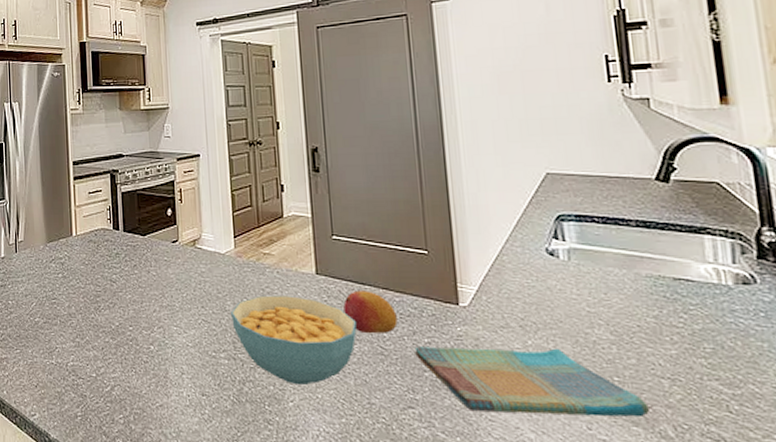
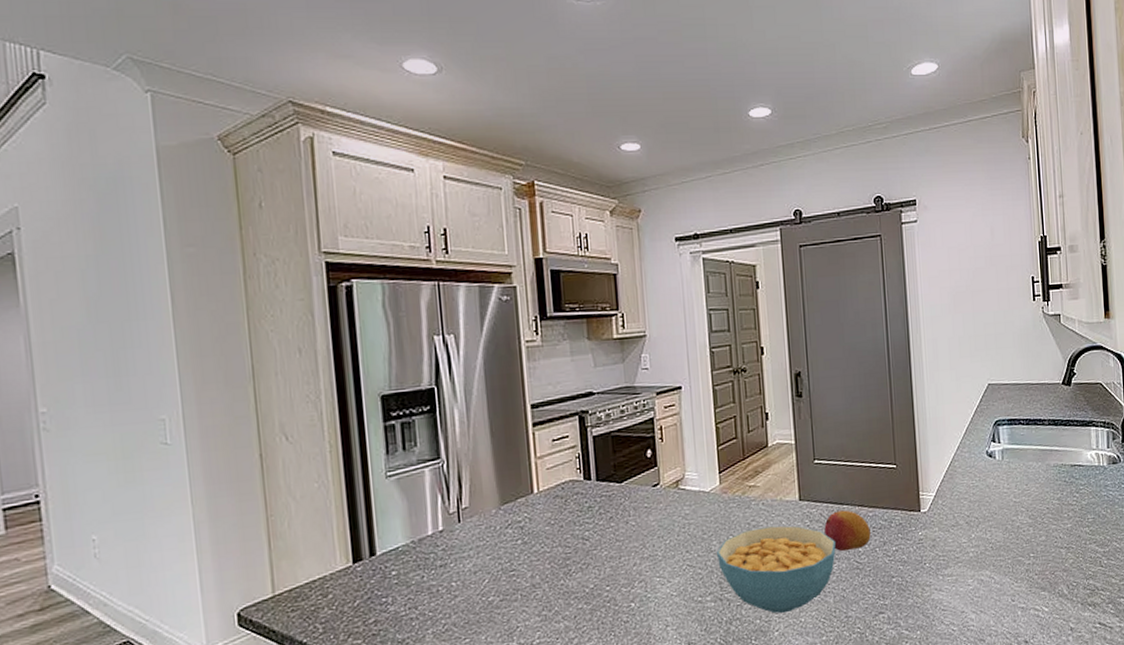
dish towel: present [414,347,650,418] -> none [885,537,1053,605]

